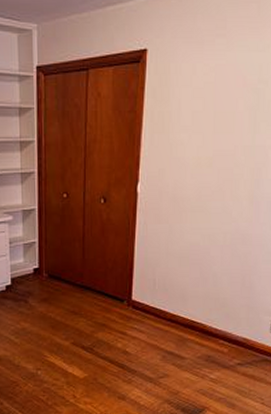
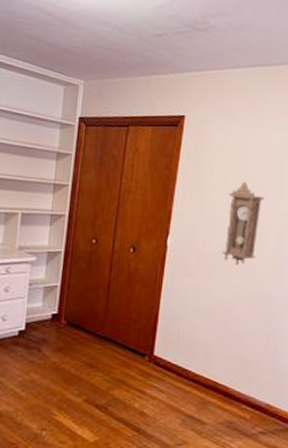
pendulum clock: none [193,115,237,207] -> present [221,181,264,266]

